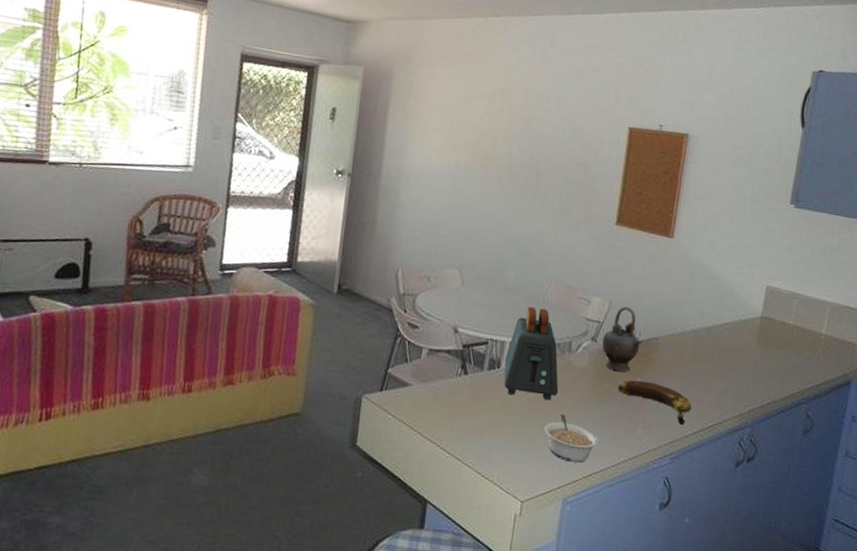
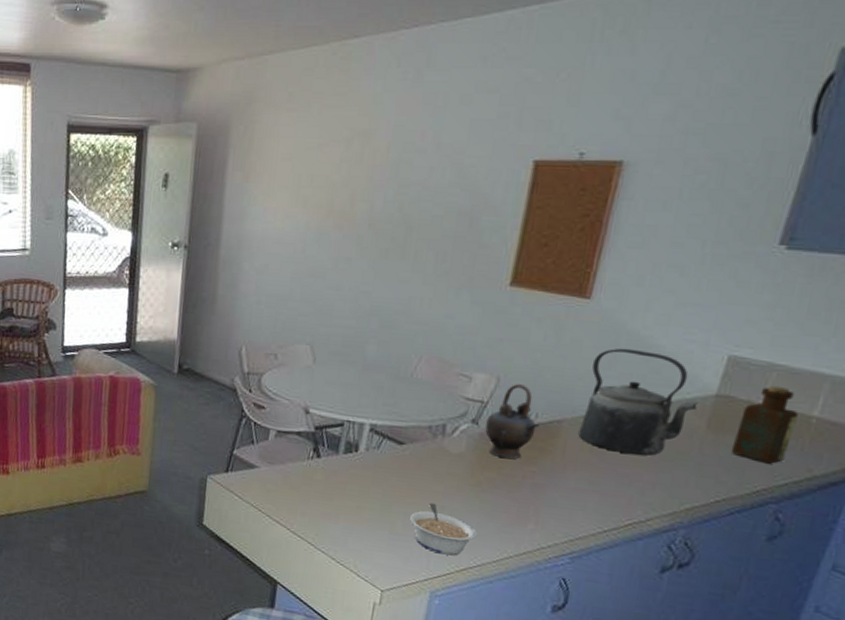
toaster: present [504,306,559,401] -> none [362,384,428,488]
banana: present [618,380,692,425] -> none [504,468,604,522]
kettle: none [671,278,750,367] -> present [578,348,698,456]
bottle: none [774,309,813,372] -> present [731,385,798,464]

